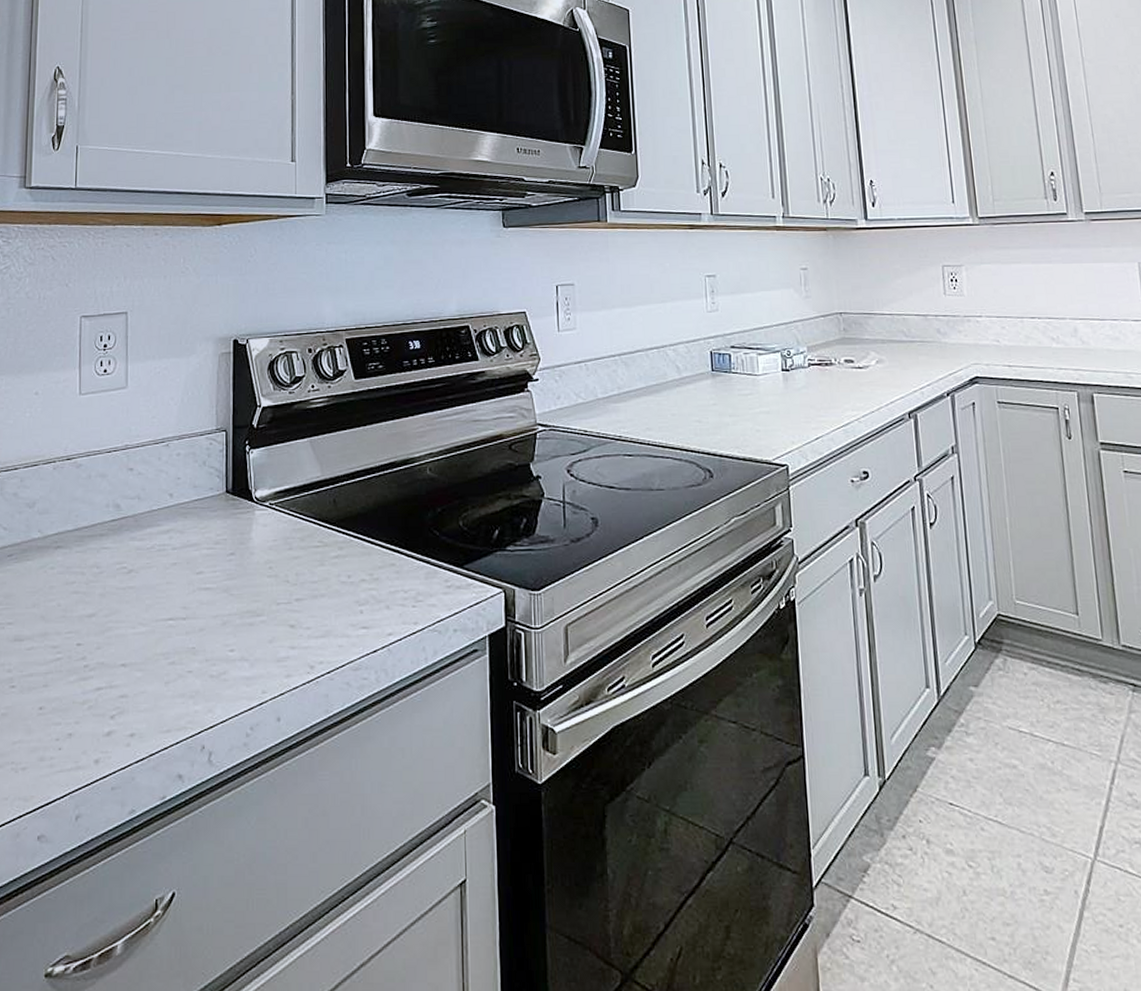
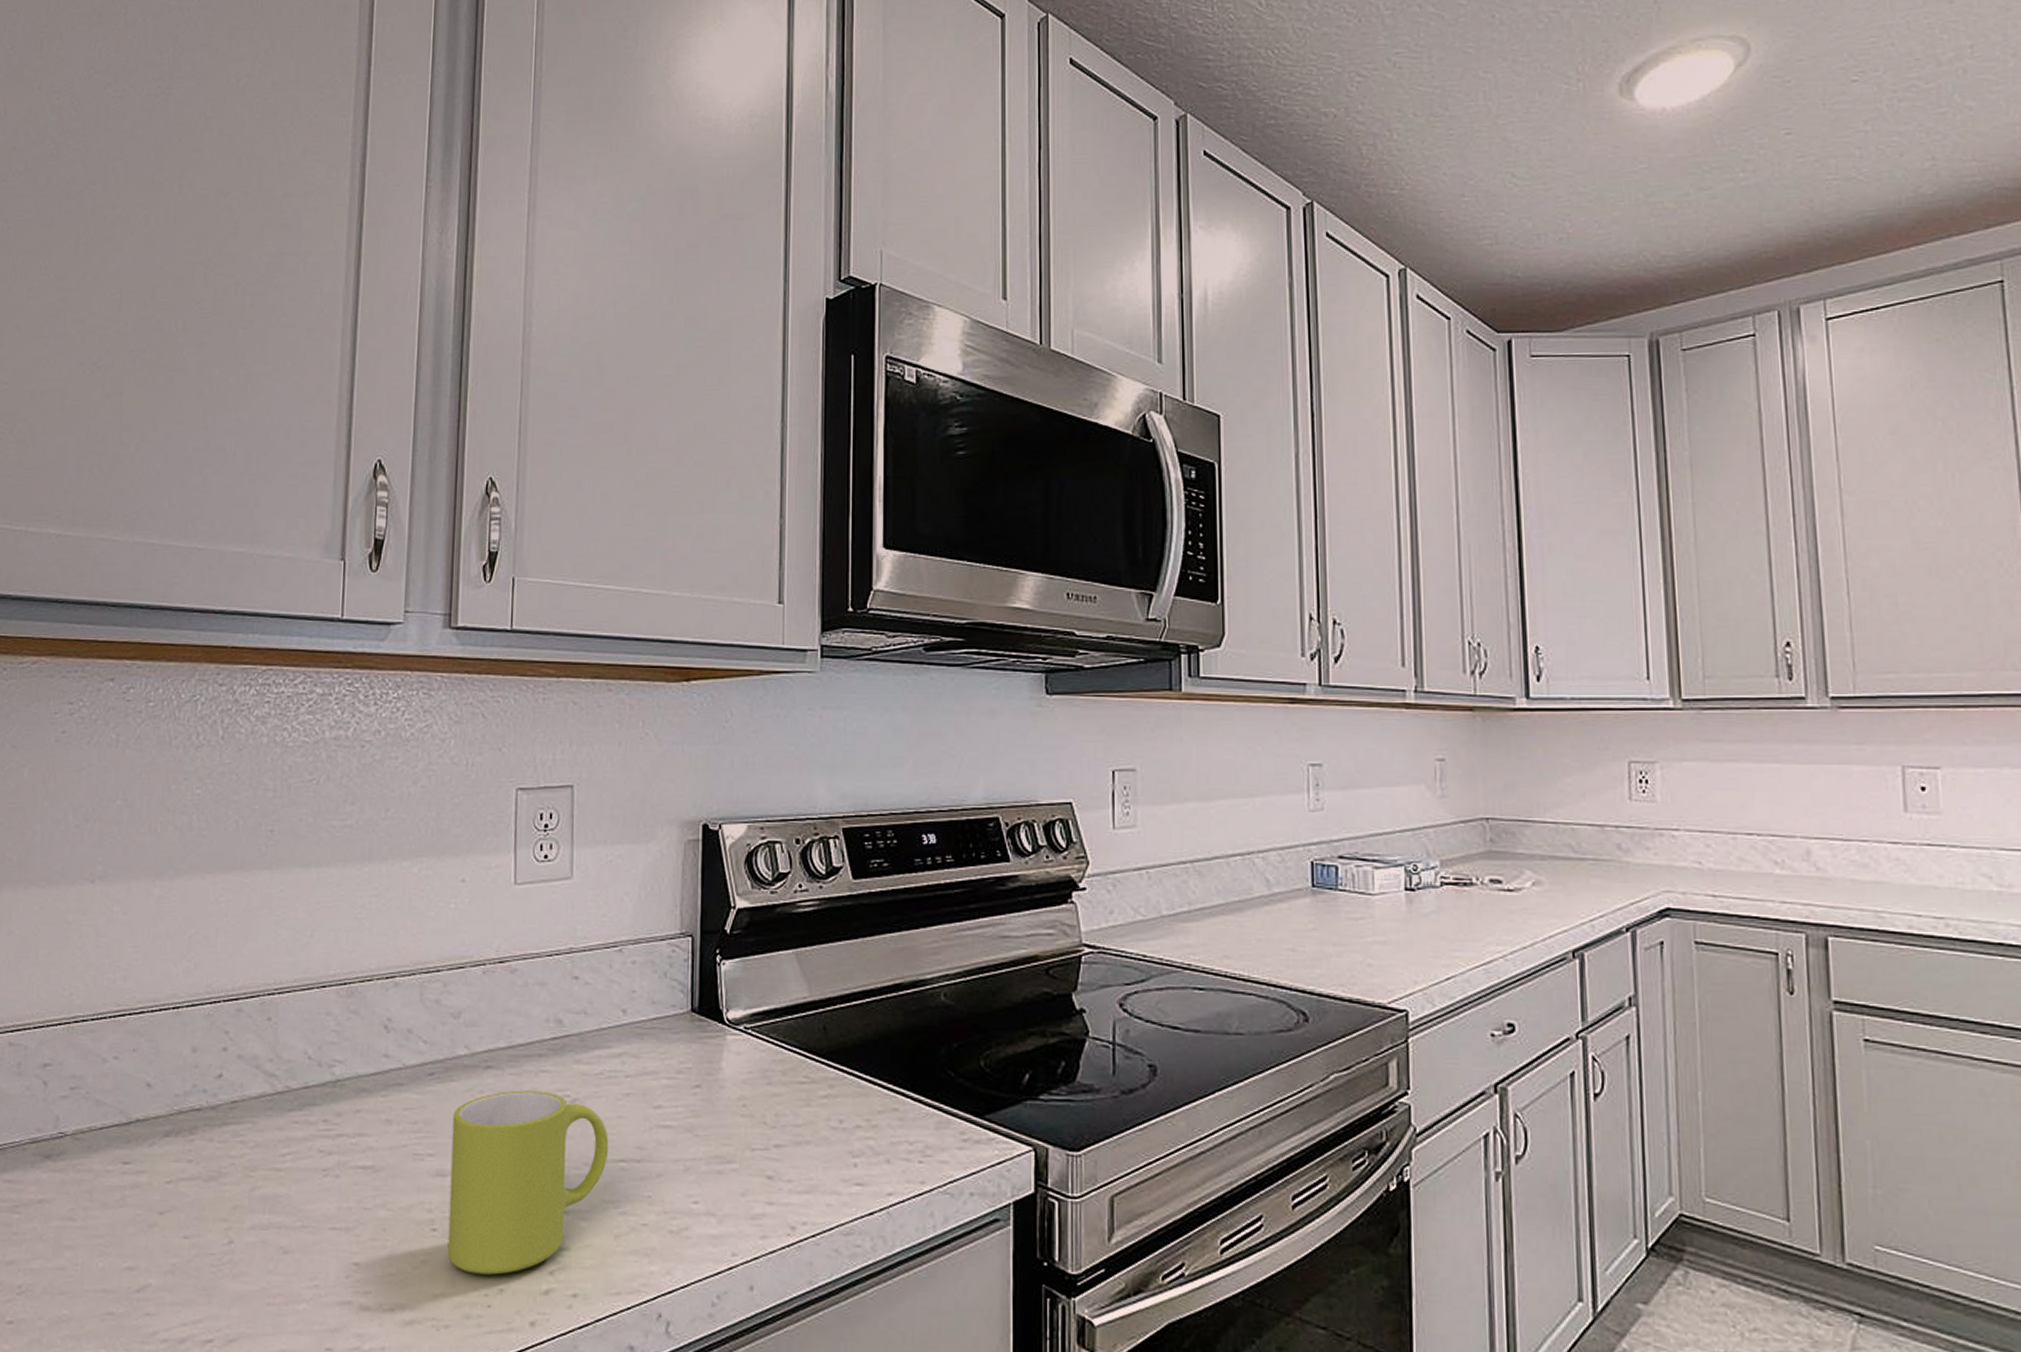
mug: none [24,565,160,722] -> present [447,1090,609,1275]

